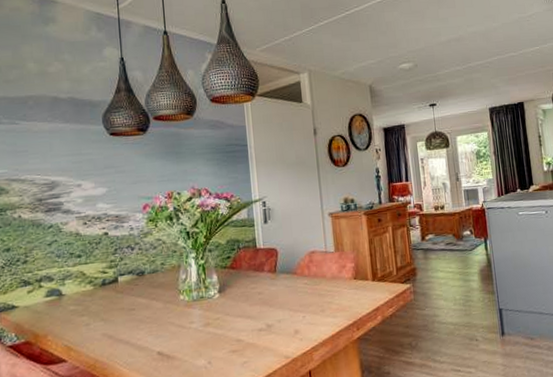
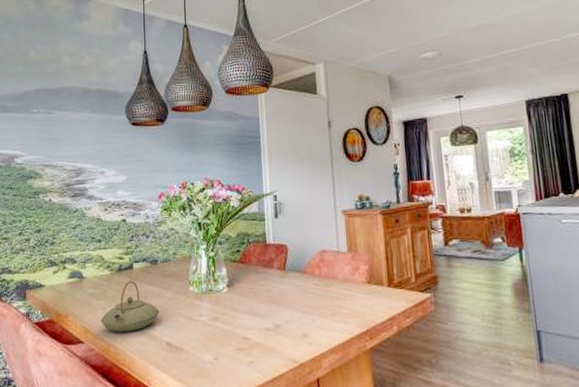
teapot: none [84,294,149,347] -> present [101,281,160,332]

